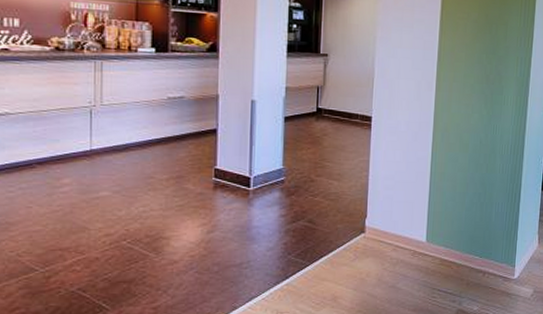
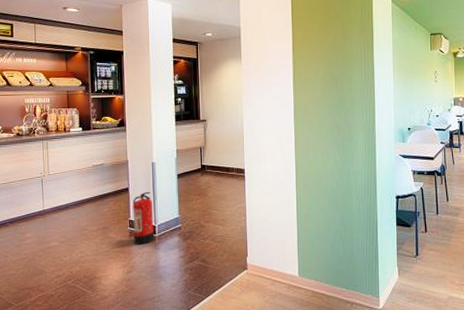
fire extinguisher: none [219,135,248,200] -> present [132,191,155,245]

